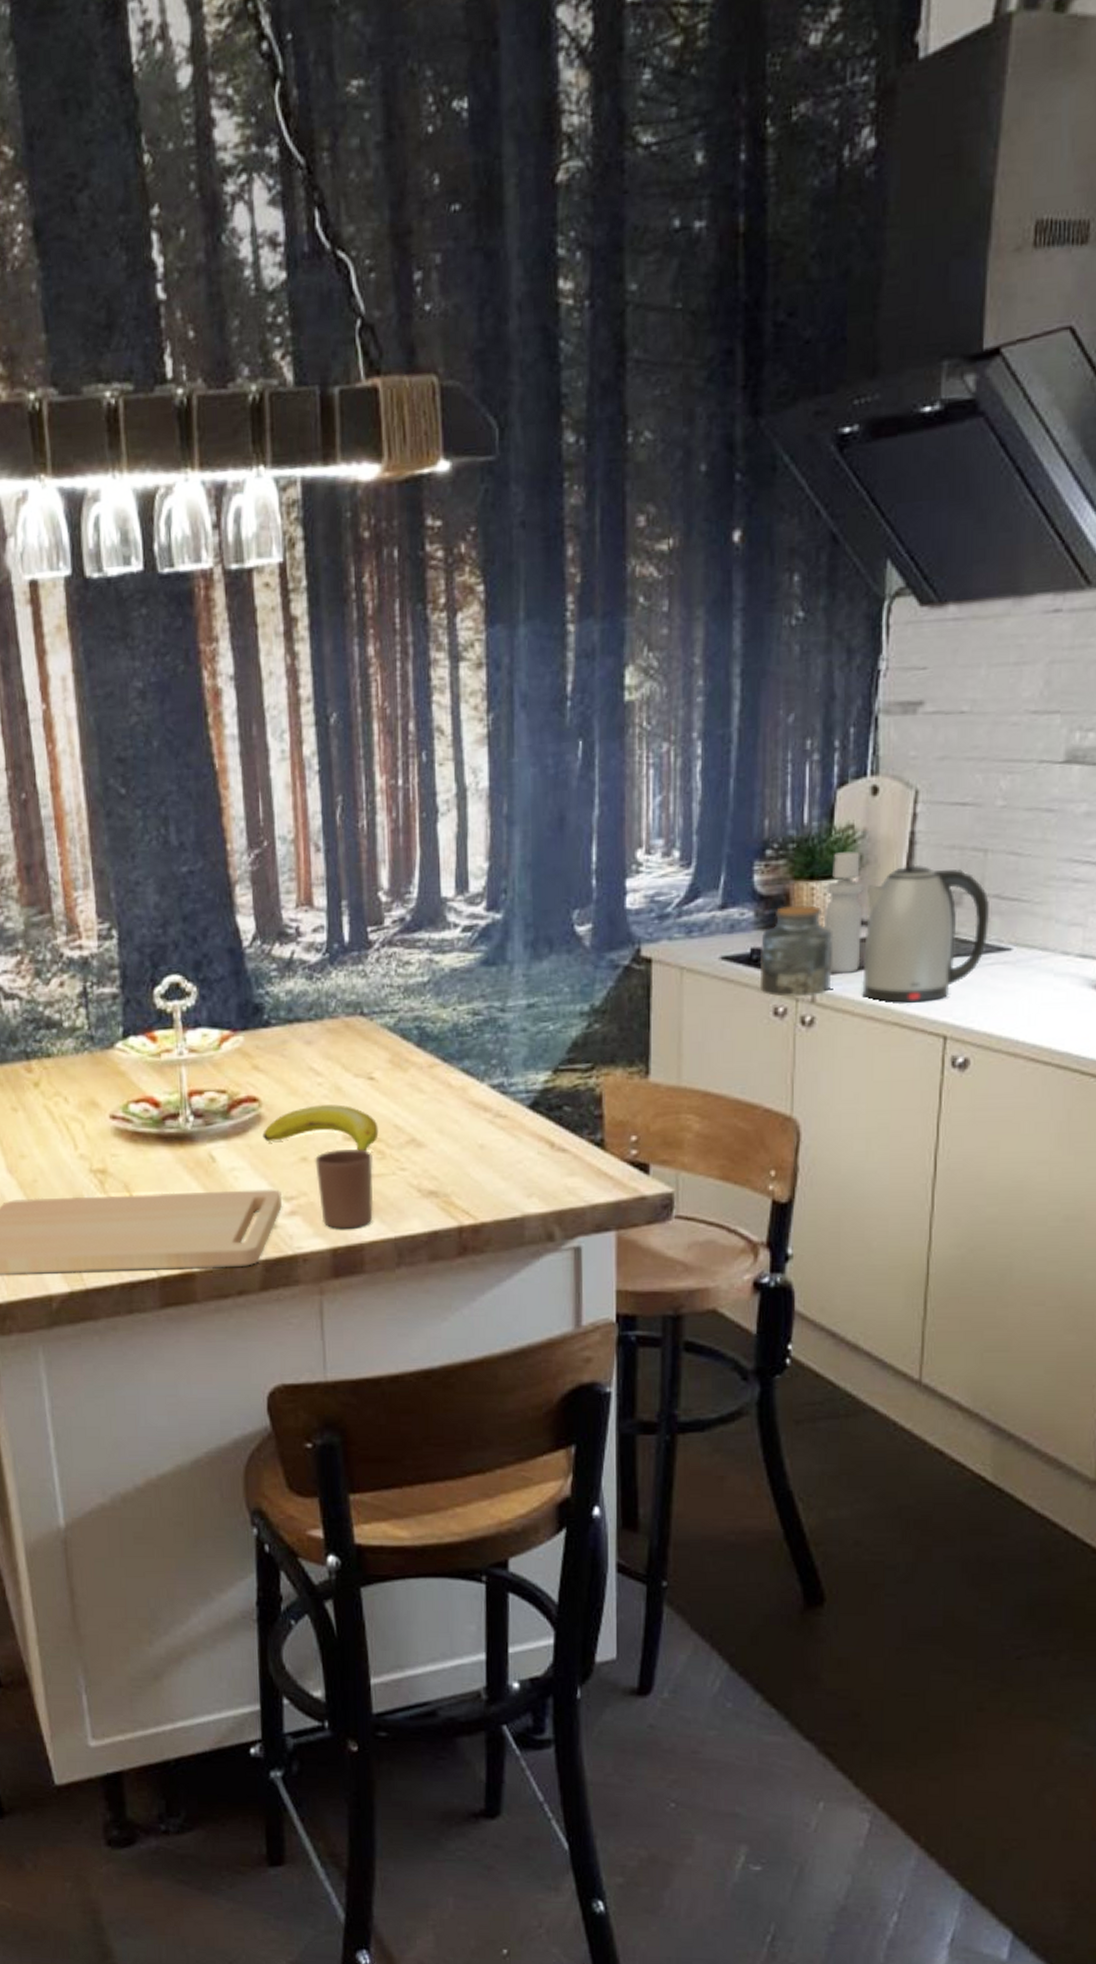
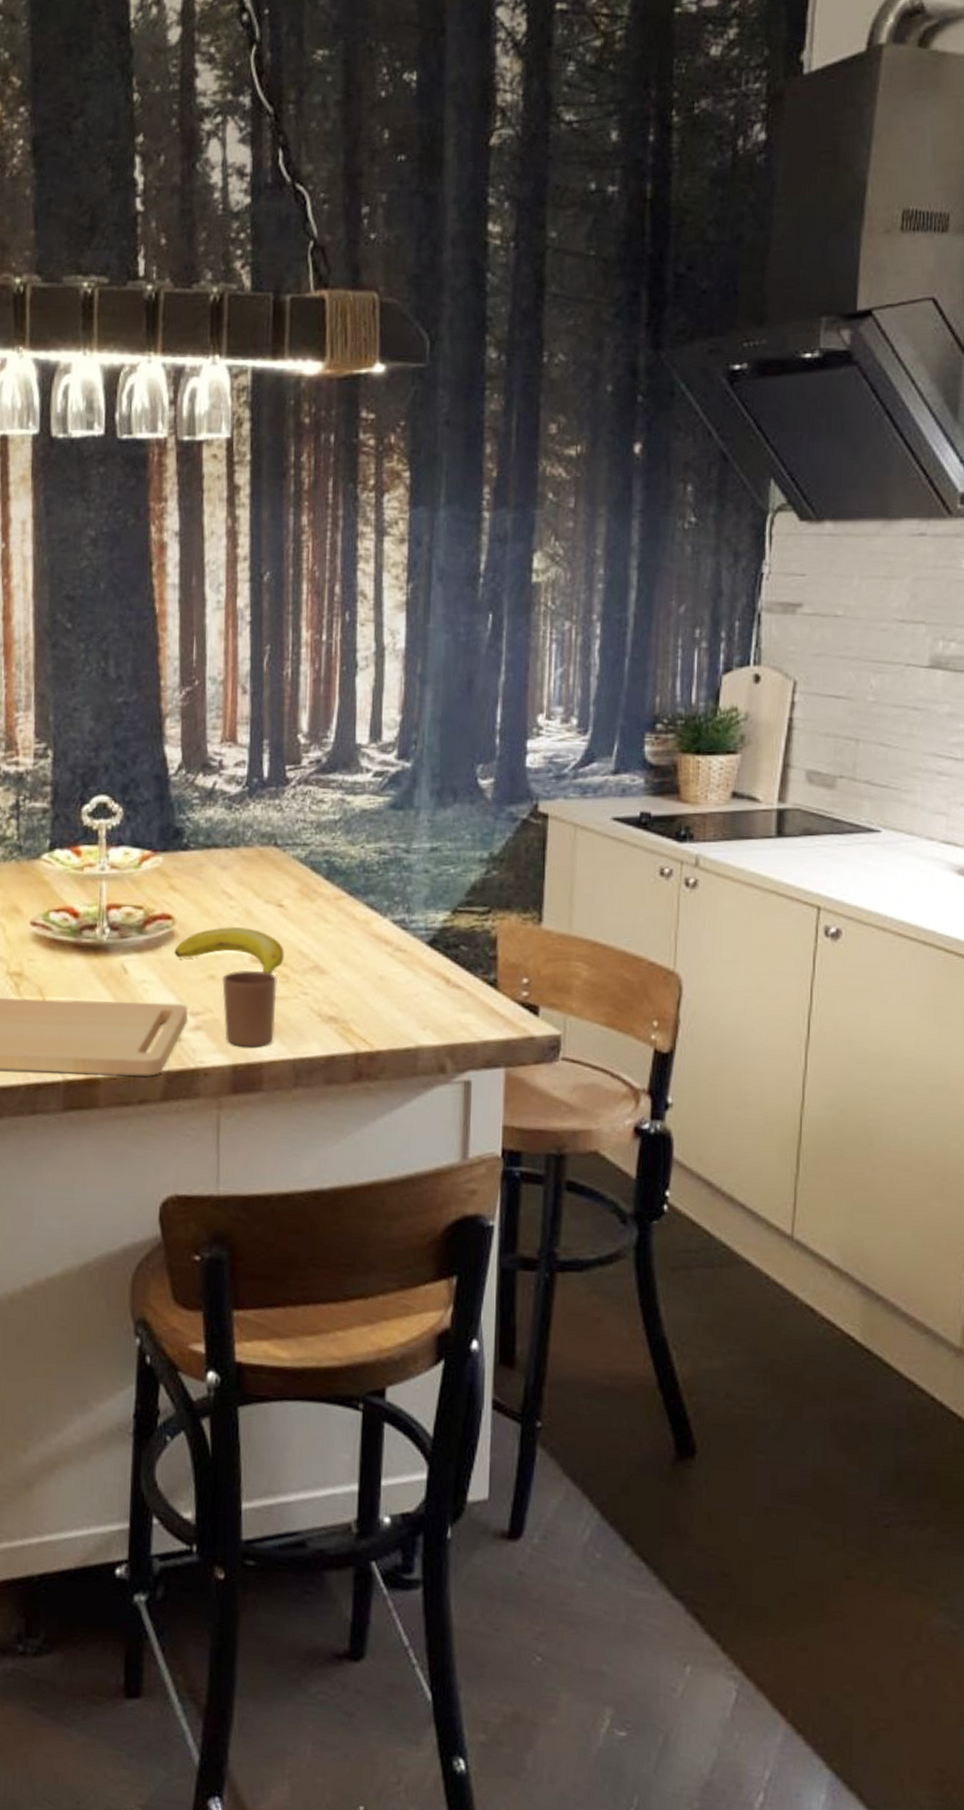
jar: present [759,904,834,998] -> none [647,775,717,861]
spray bottle: present [824,851,863,974] -> none [709,731,745,842]
kettle: present [861,864,990,1003] -> none [741,748,861,874]

